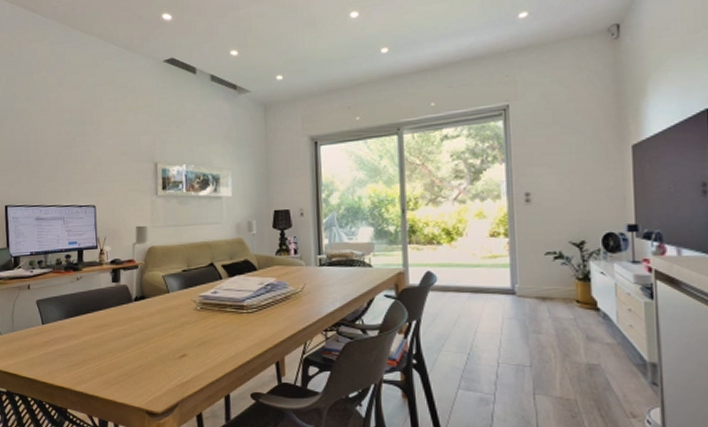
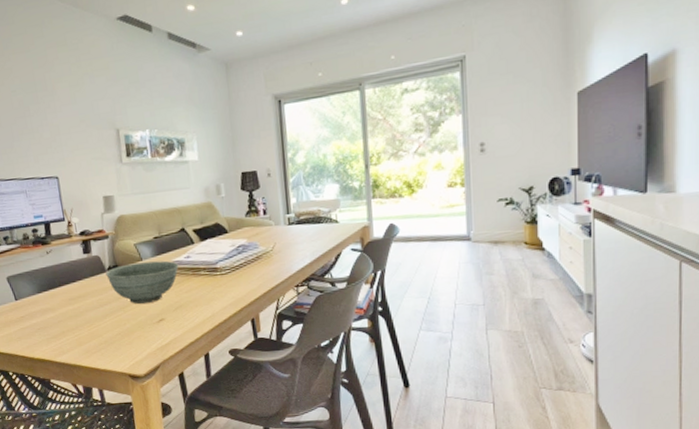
bowl: none [132,294,205,338] -> present [106,260,179,305]

